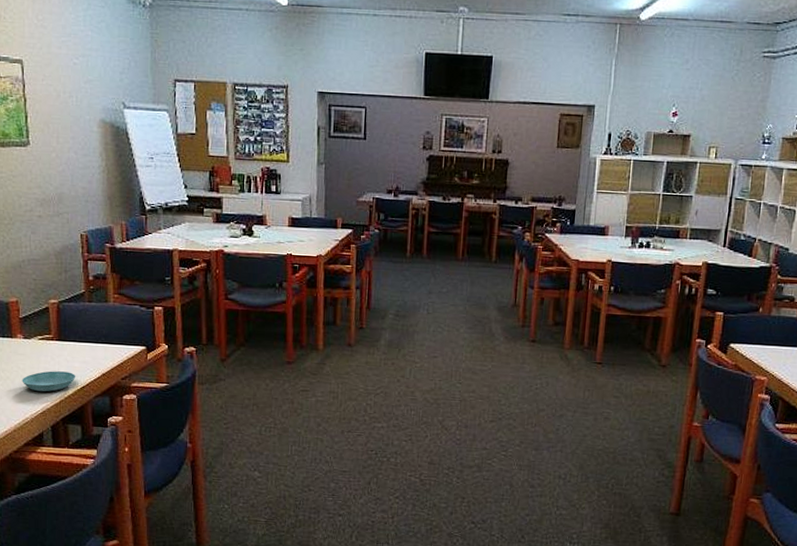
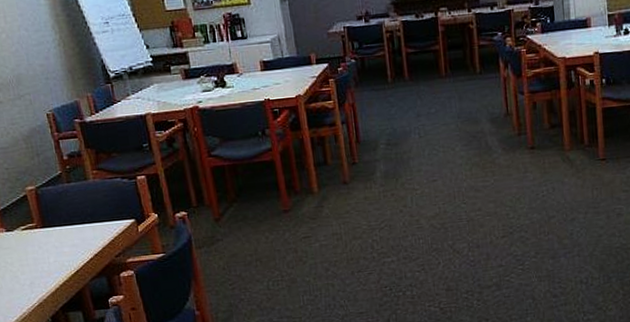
saucer: present [22,371,76,392] -> none [11,258,68,284]

